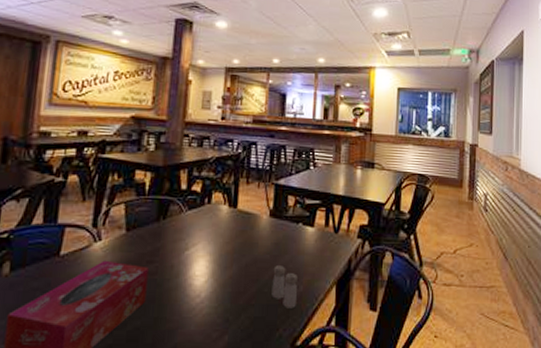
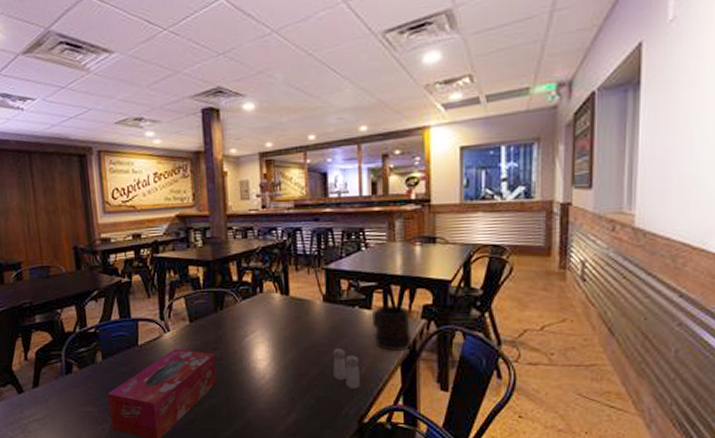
beer mug: none [314,223,349,271] -> present [372,305,413,352]

